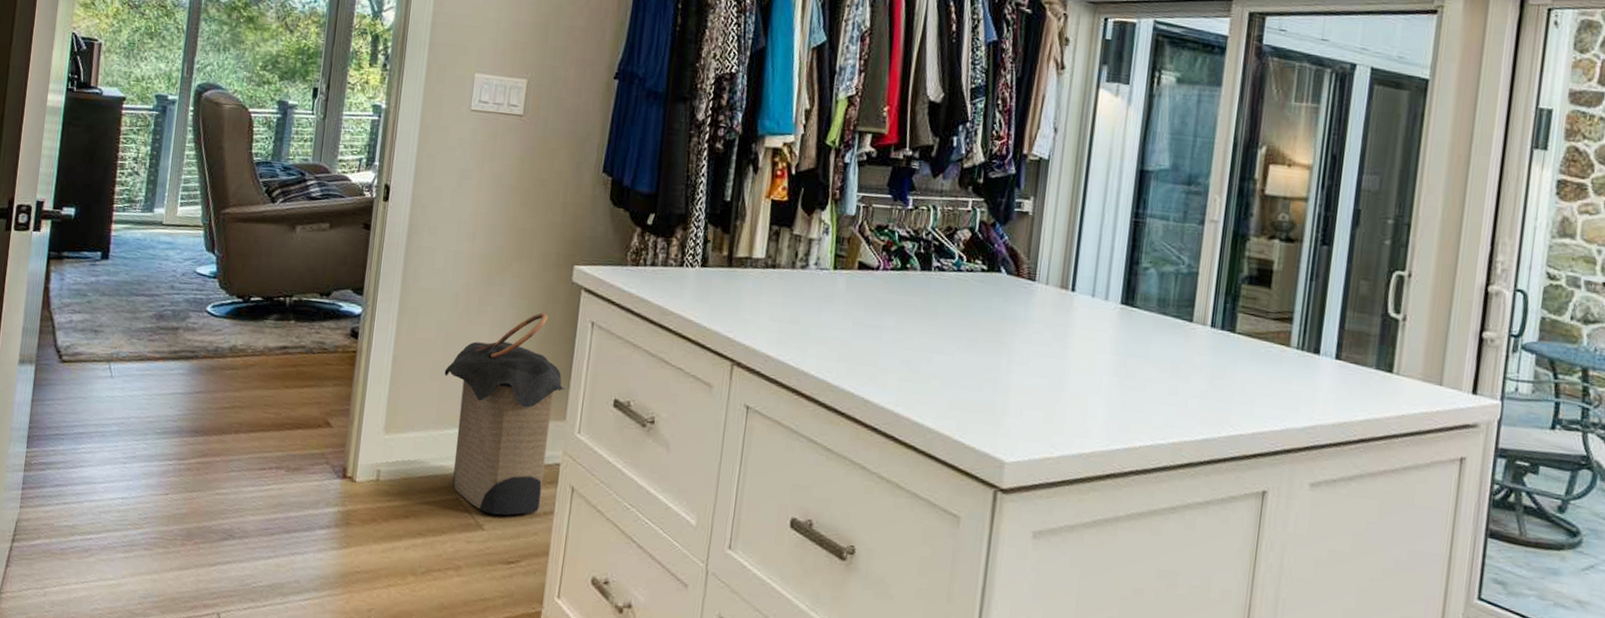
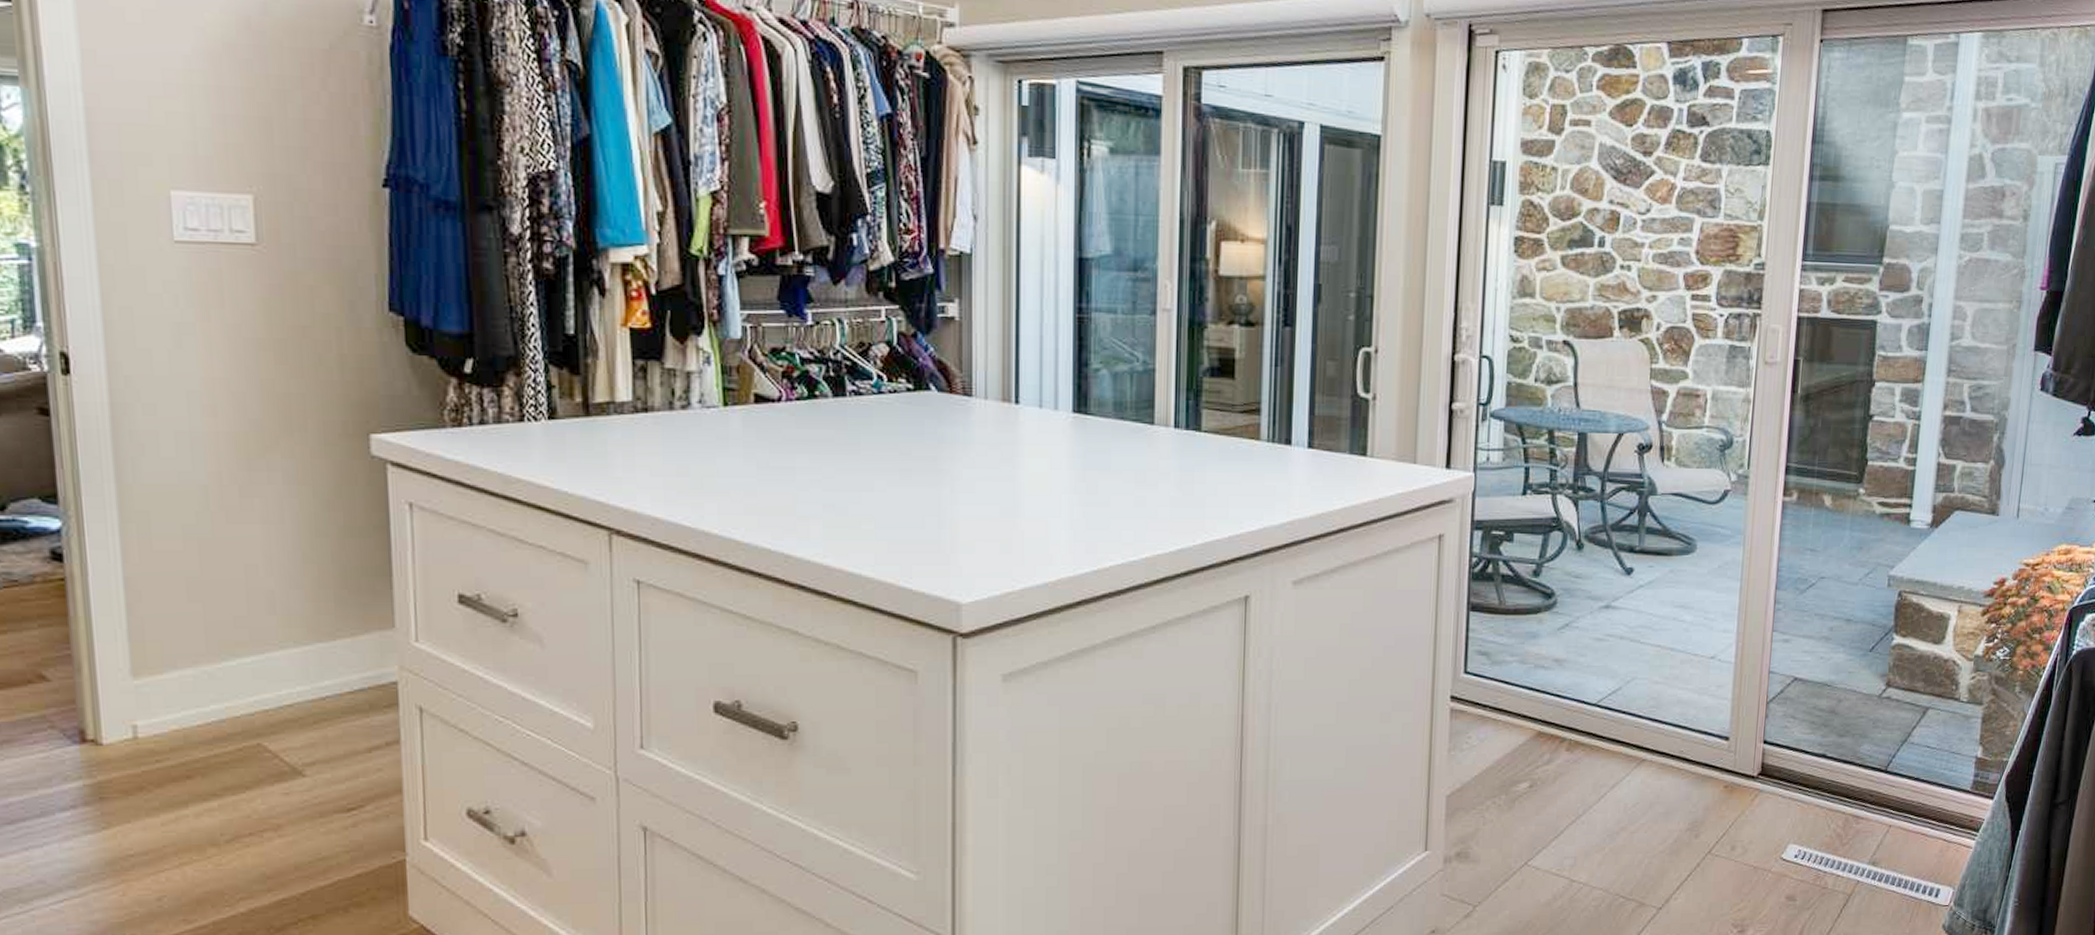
laundry hamper: present [444,312,566,516] -> none [206,497,389,756]

